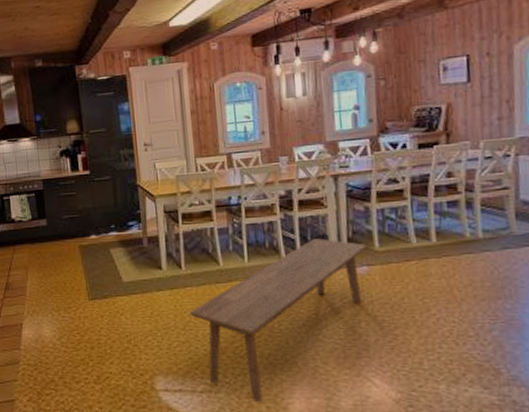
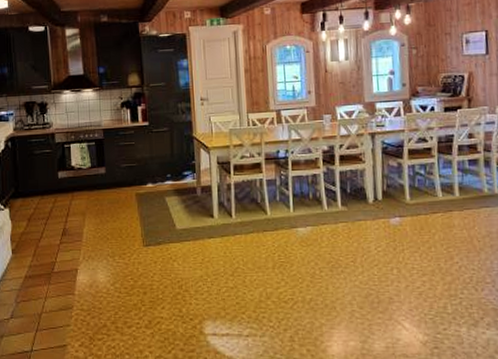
bench: present [190,238,367,403] -> none [238,191,399,346]

